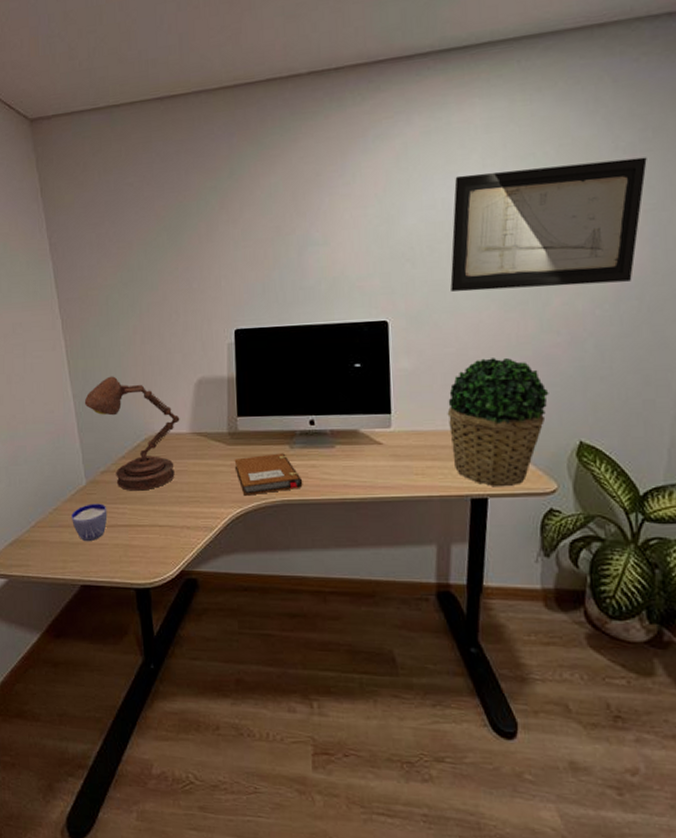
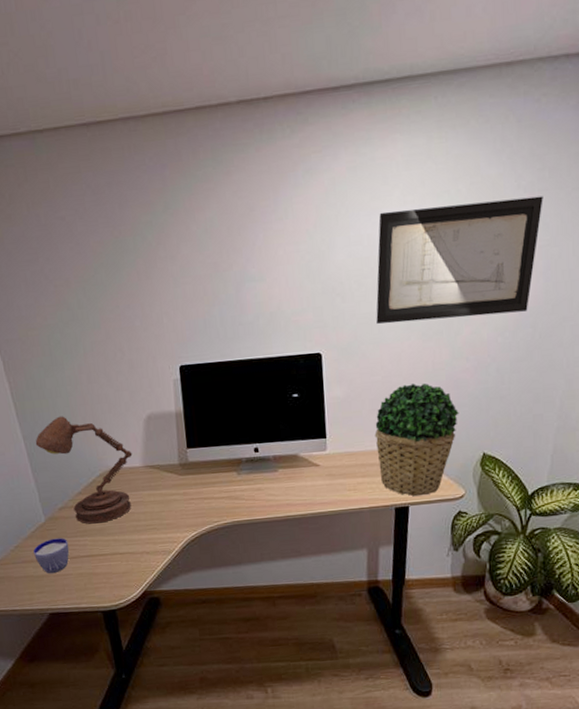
notebook: present [234,453,303,496] -> none [186,479,251,520]

